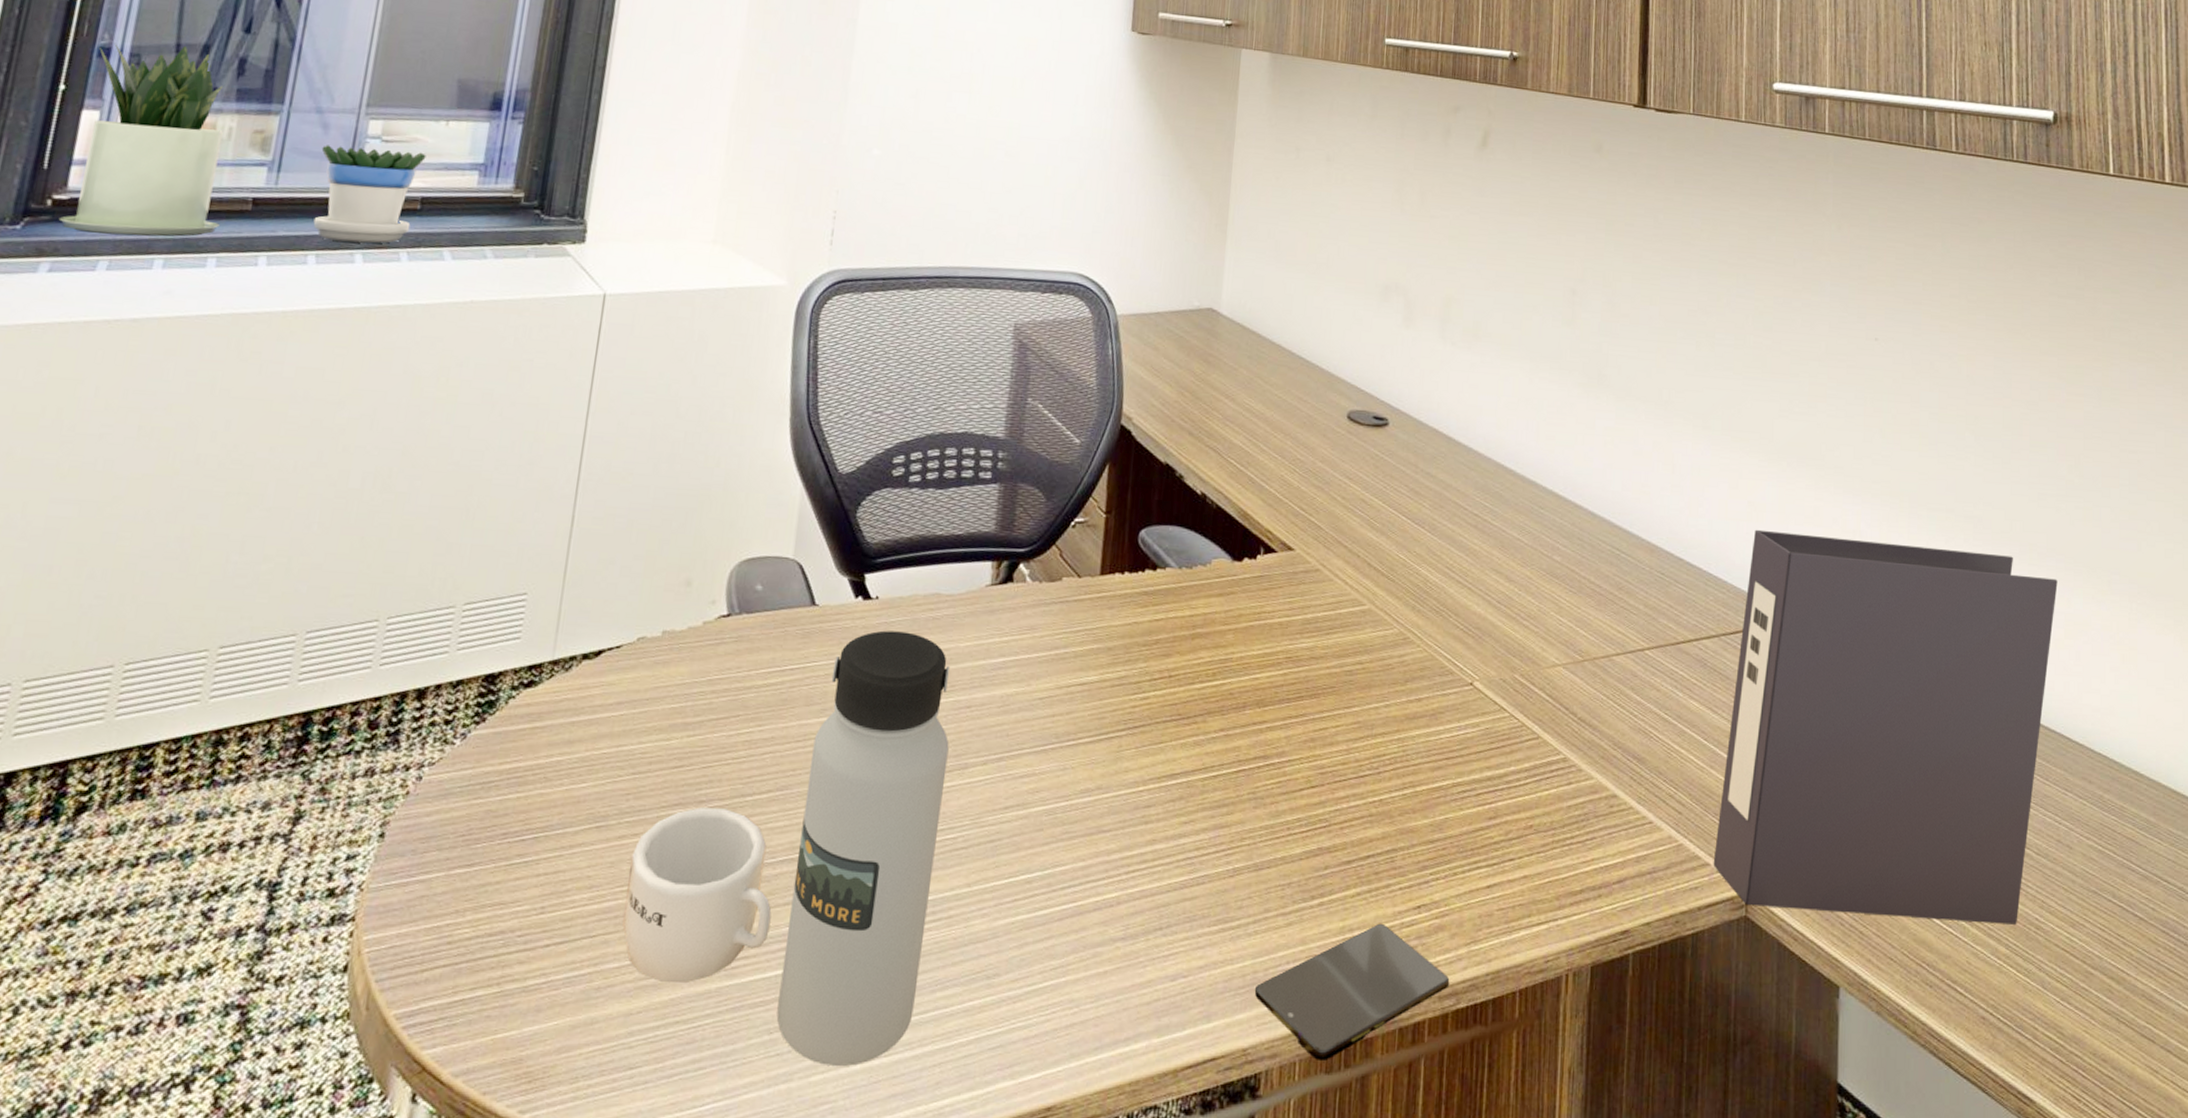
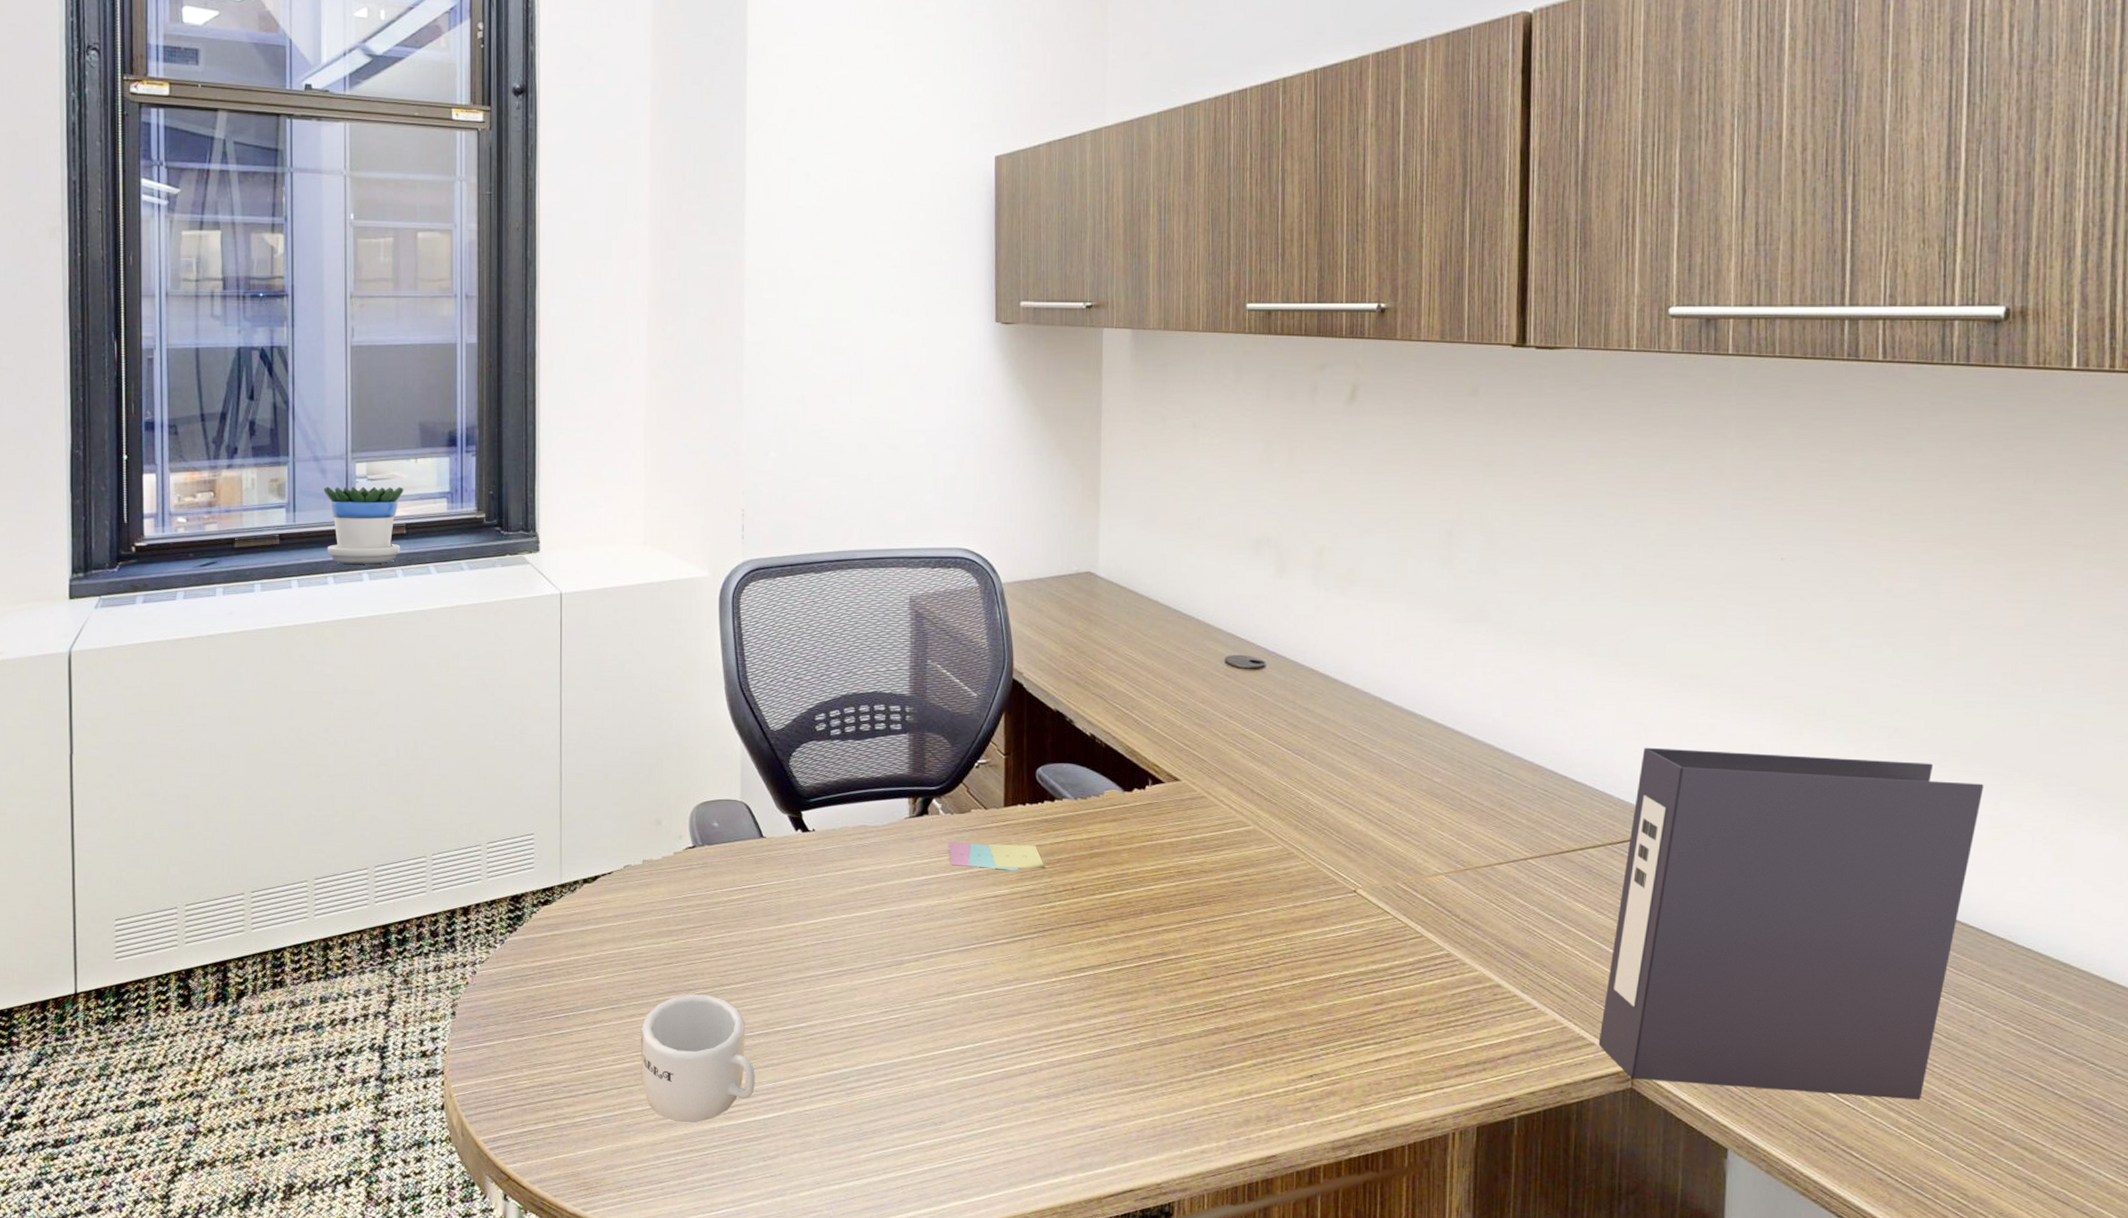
planter: present [58,42,224,237] -> none [142,416,258,572]
water bottle: present [776,630,949,1067] -> none [768,856,886,1186]
sticky notes: none [1033,615,1141,654] -> present [948,841,1045,872]
smartphone: present [1255,923,1449,1062] -> none [1165,1088,1341,1196]

